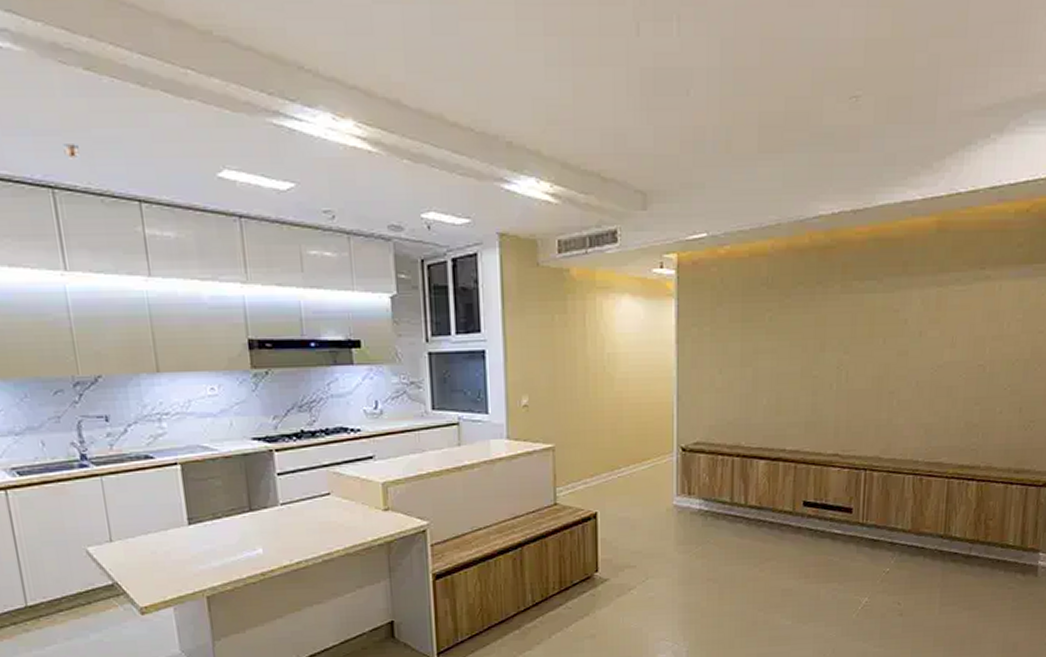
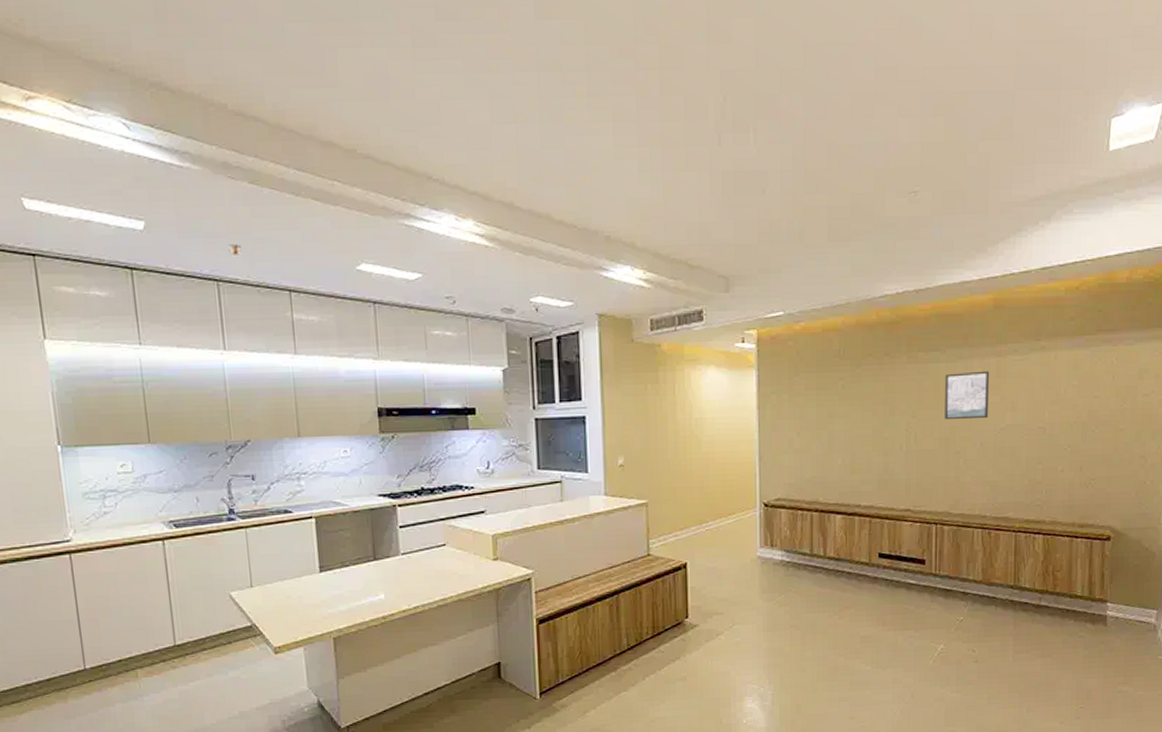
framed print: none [879,302,930,357] -> present [945,370,990,420]

